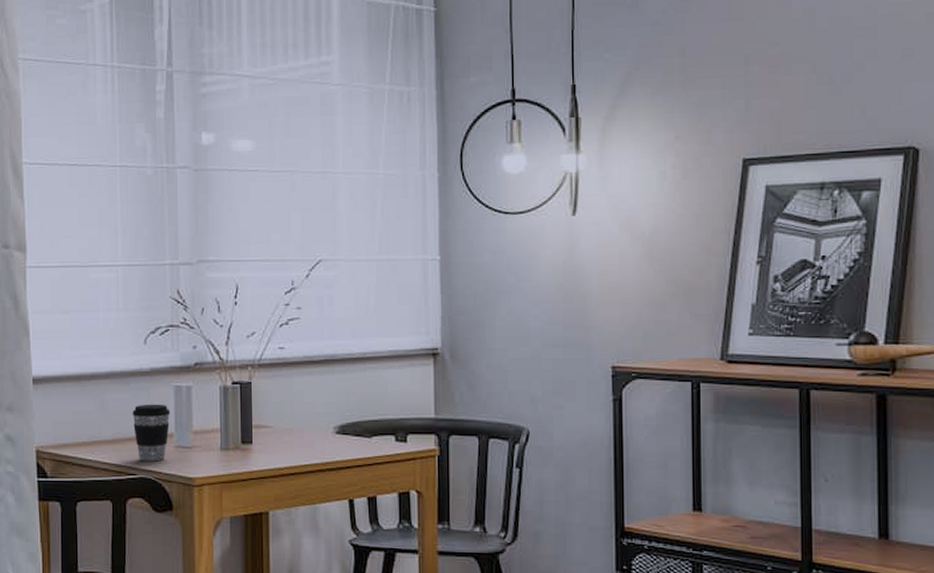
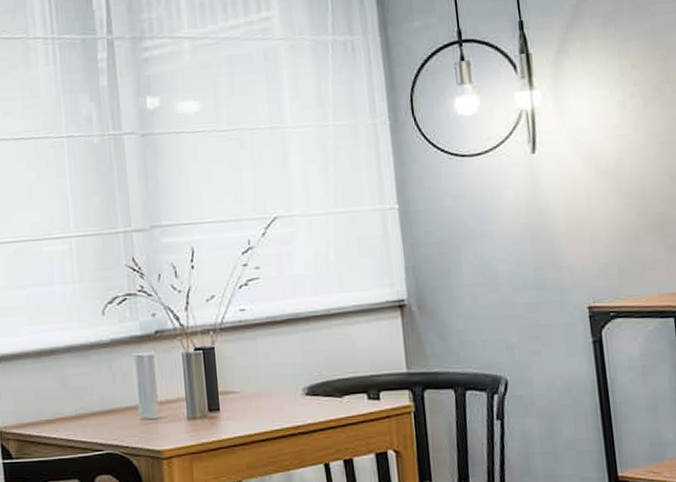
coffee cup: present [132,404,171,462] -> none [94,375,134,436]

